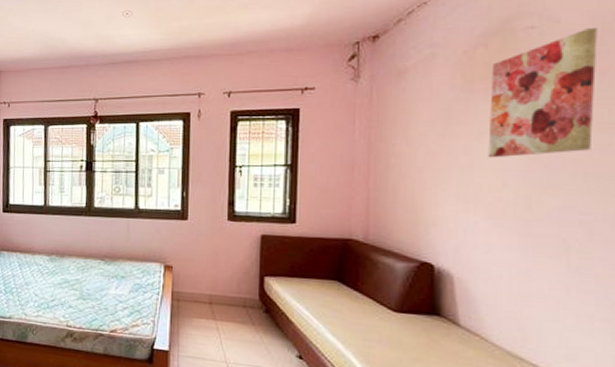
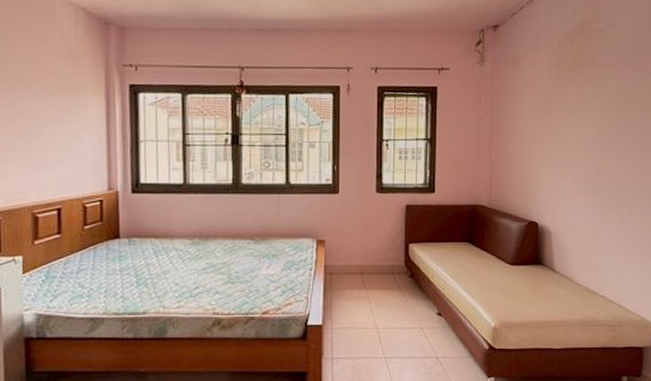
wall art: present [488,28,598,158] -> none [574,34,640,134]

